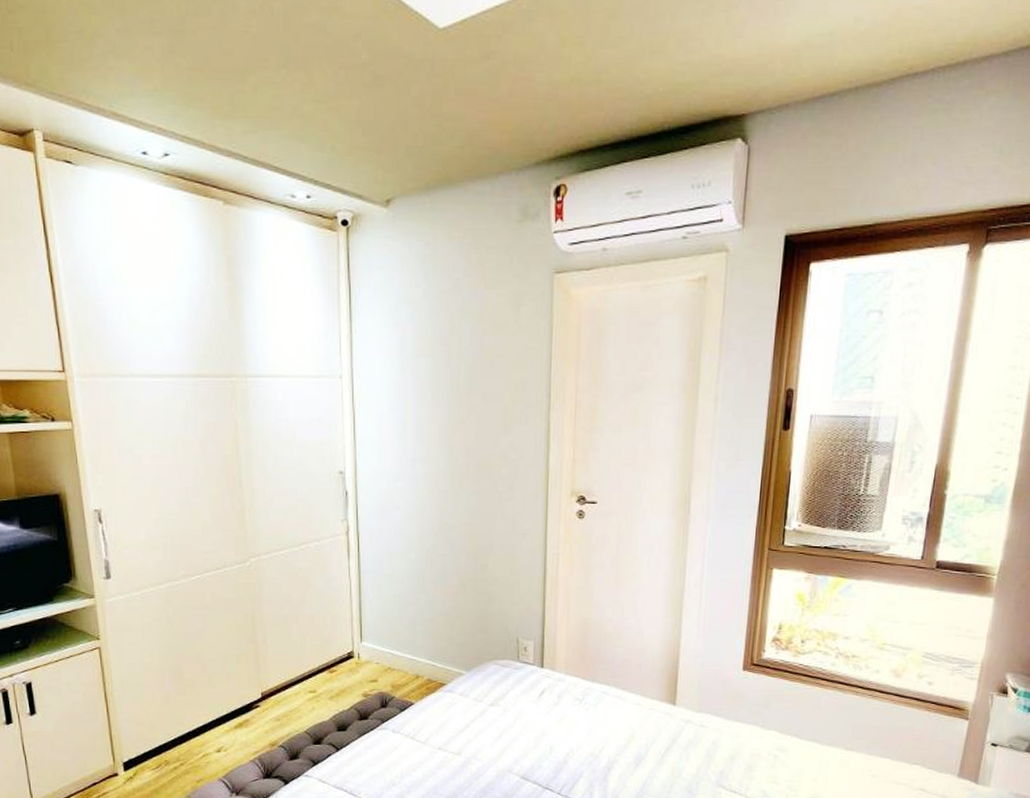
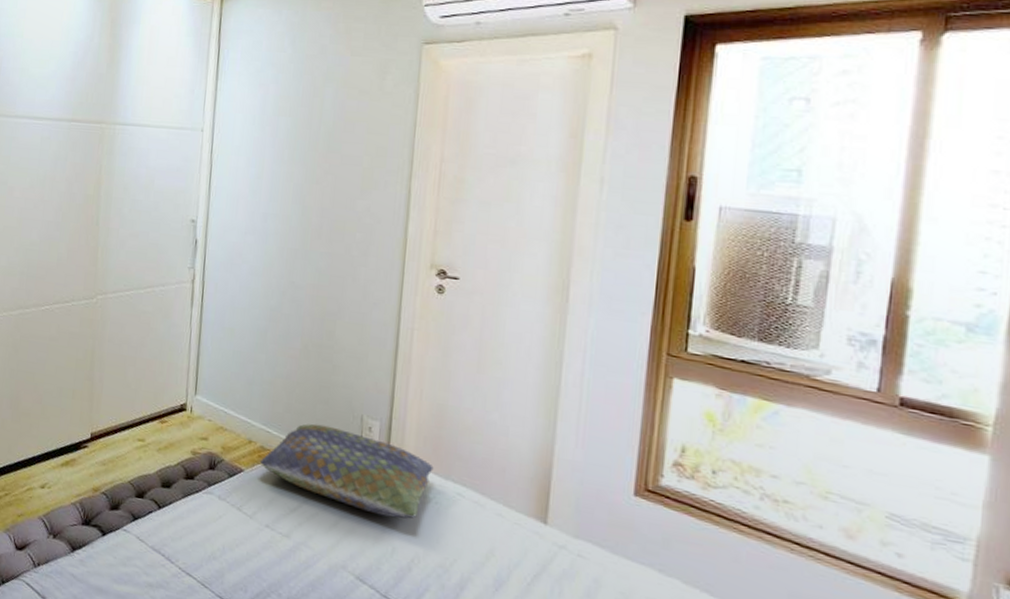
cushion: none [429,651,582,722] -> present [260,423,434,519]

